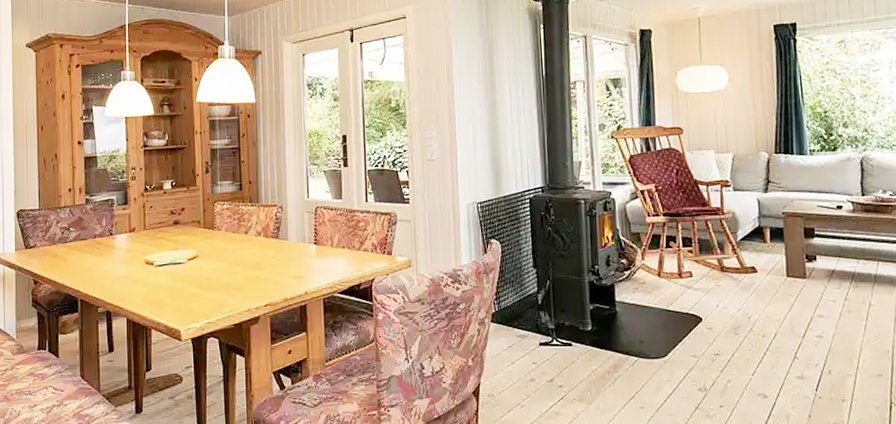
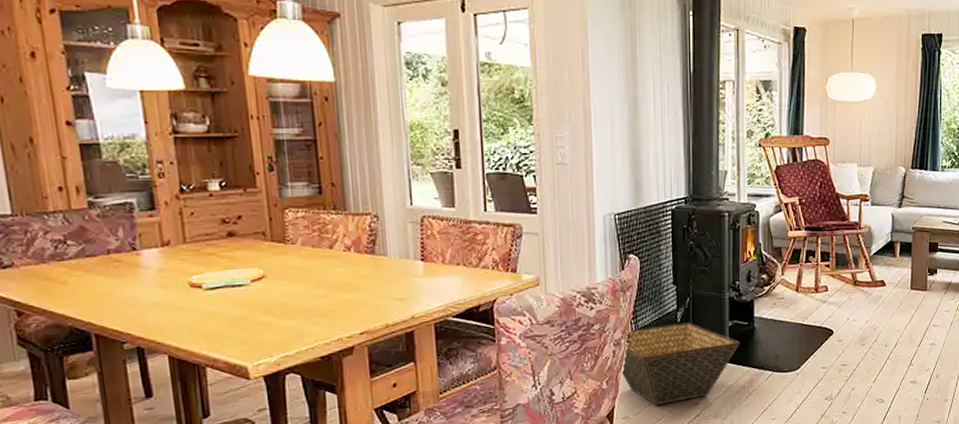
basket: none [484,304,602,386] -> present [620,322,740,406]

